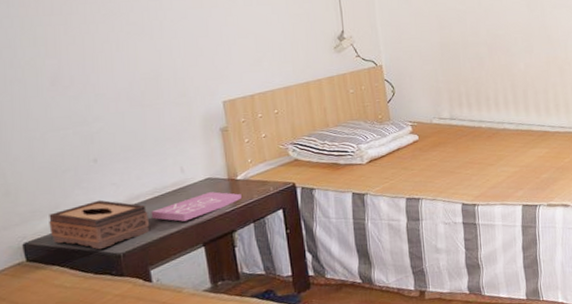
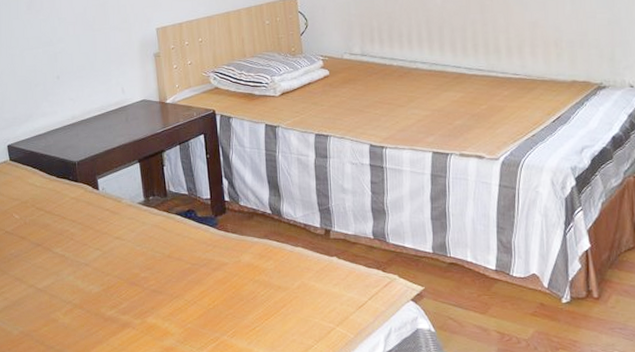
tissue box: present [49,200,150,250] -> none [25,112,98,157]
book: present [151,191,242,222] -> none [99,113,170,138]

